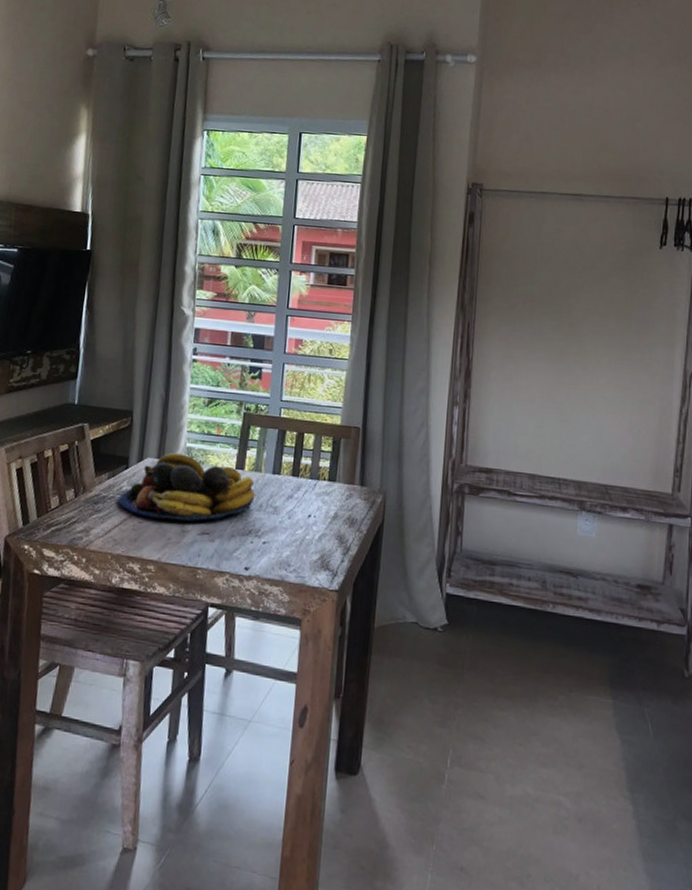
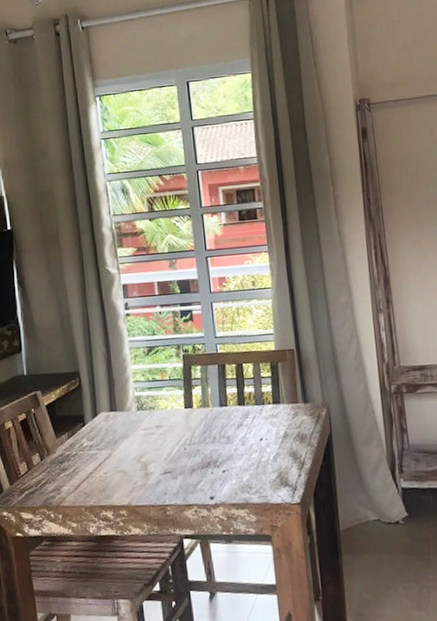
fruit bowl: present [118,453,255,522] -> none [82,403,208,468]

